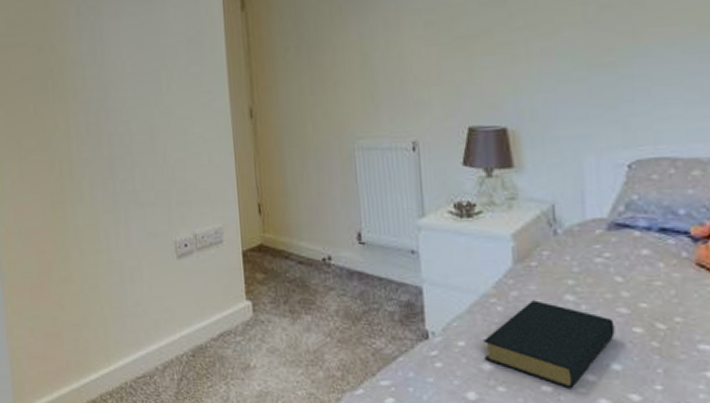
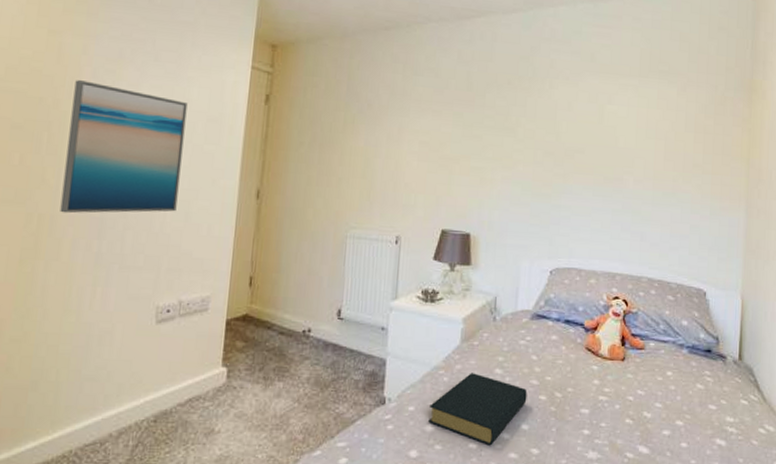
wall art: none [64,21,175,157] -> present [60,80,188,214]

